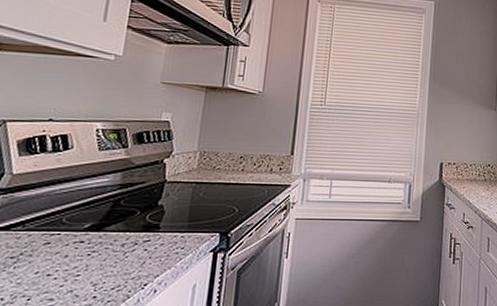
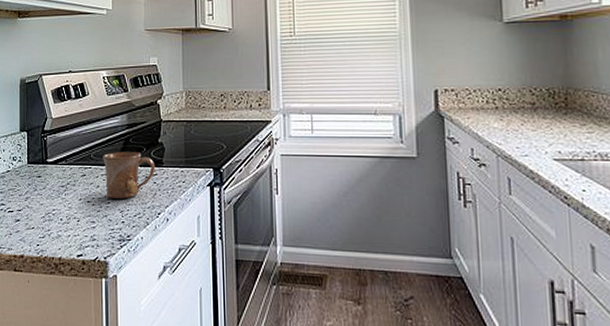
mug: none [76,215,150,270] -> present [103,152,156,199]

